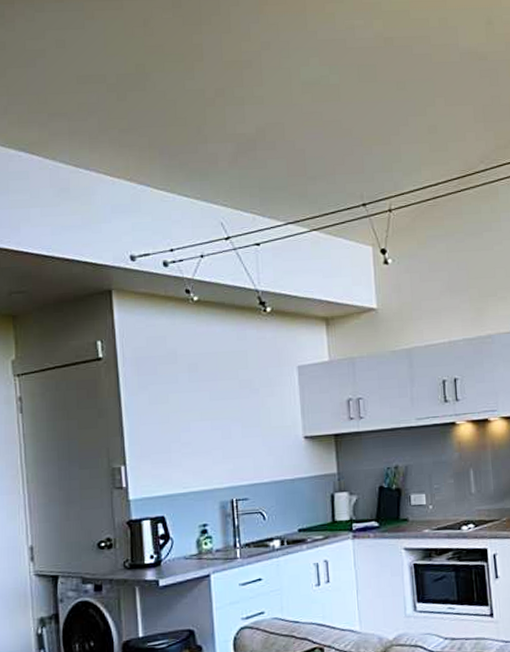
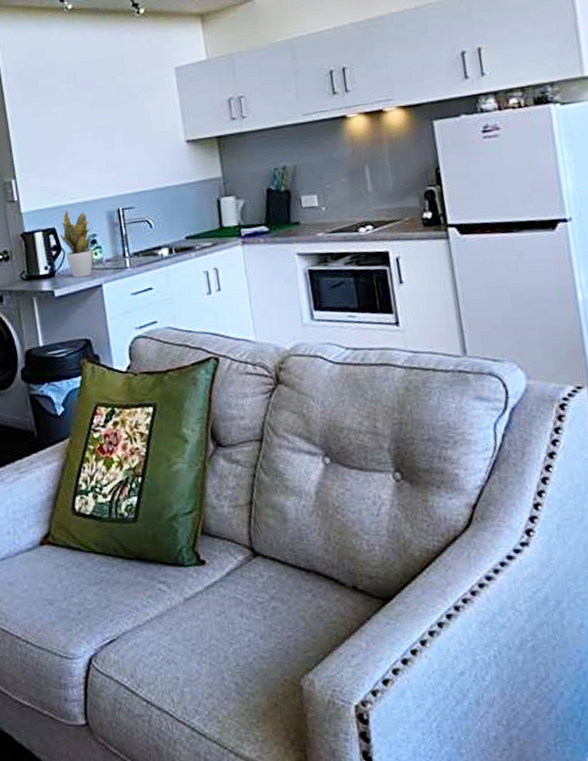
potted plant: none [169,499,209,567] -> present [60,210,98,278]

